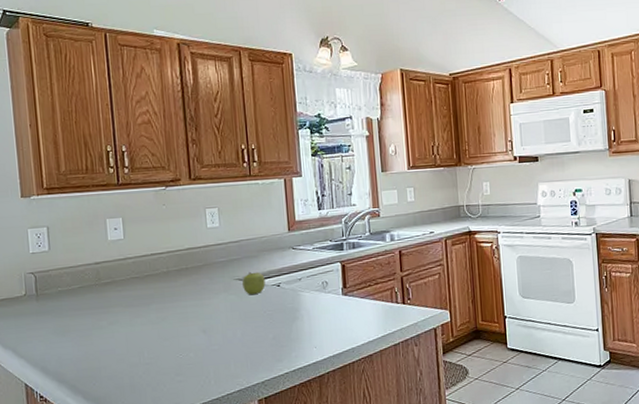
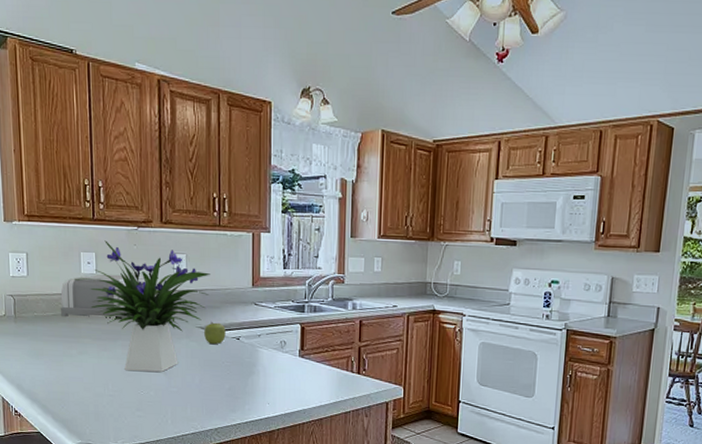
toaster: none [86,235,190,288] -> present [60,274,156,319]
flower arrangement: none [100,204,245,335] -> present [73,240,210,372]

